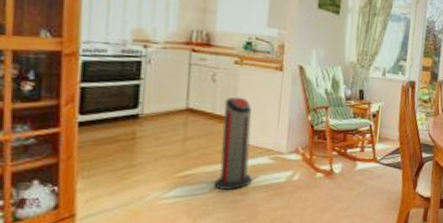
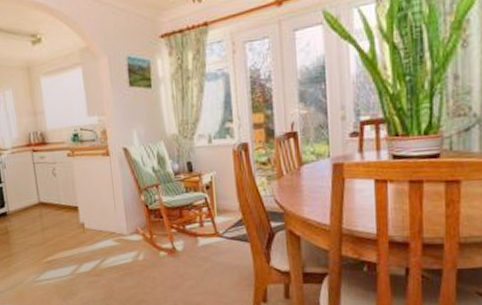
air purifier: present [214,97,253,190] -> none [66,186,103,272]

